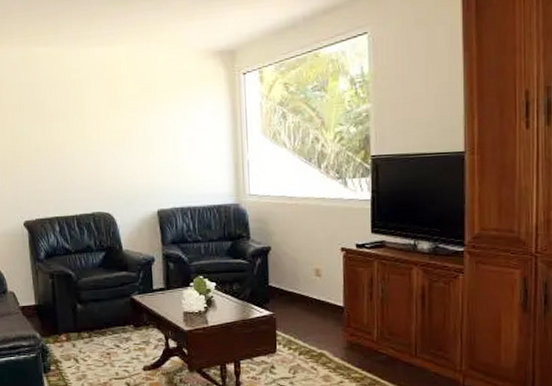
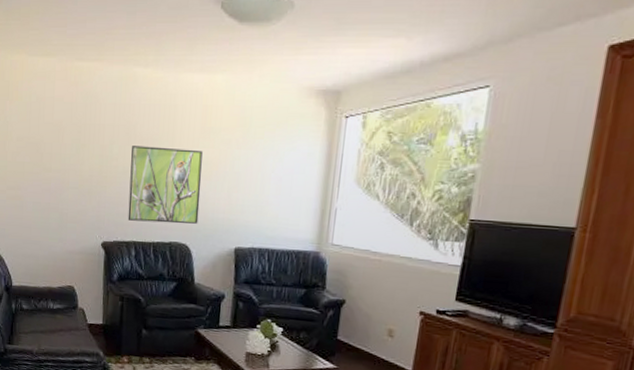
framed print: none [42,120,118,197] -> present [128,146,203,224]

